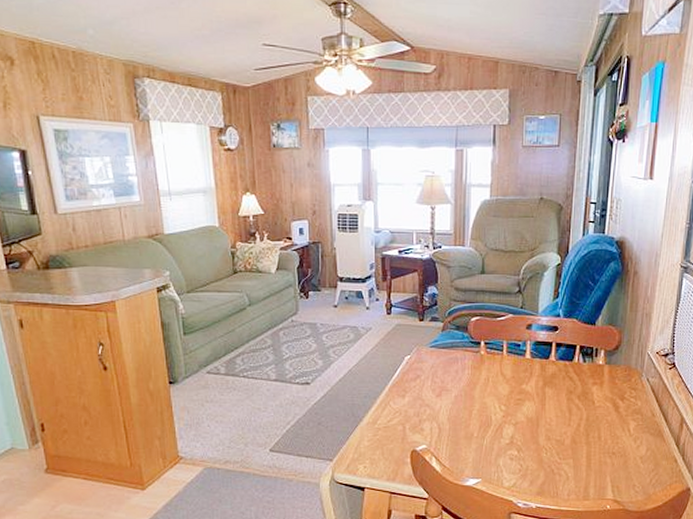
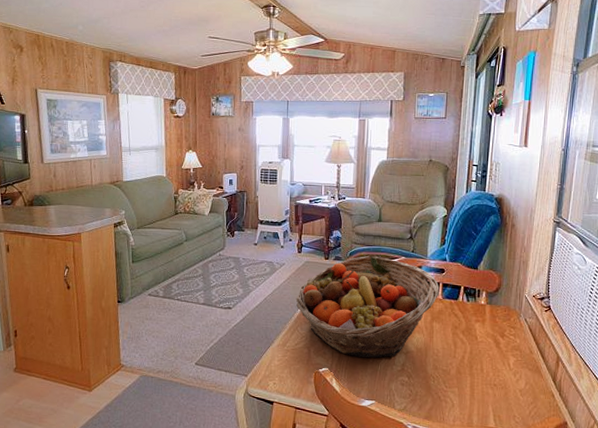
fruit basket: none [386,314,552,431] -> present [295,255,440,358]

